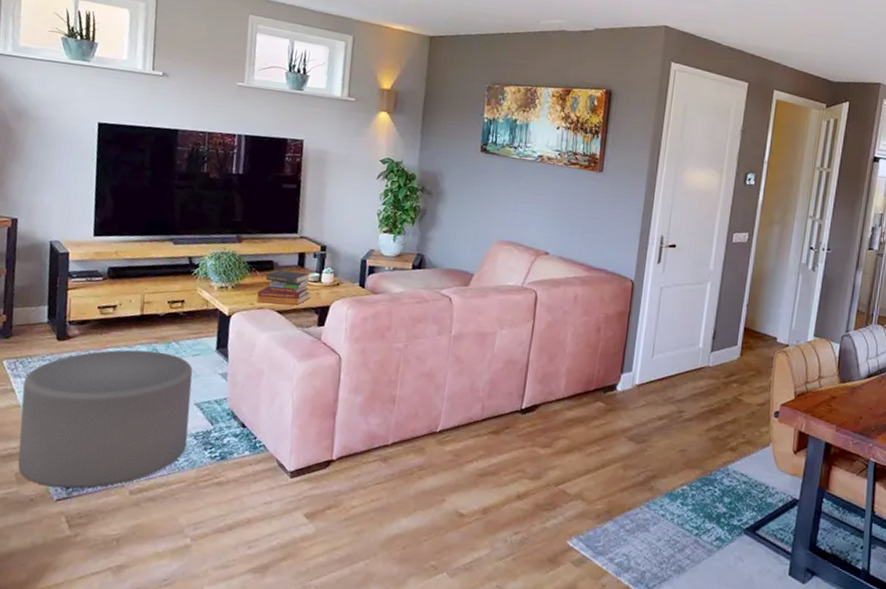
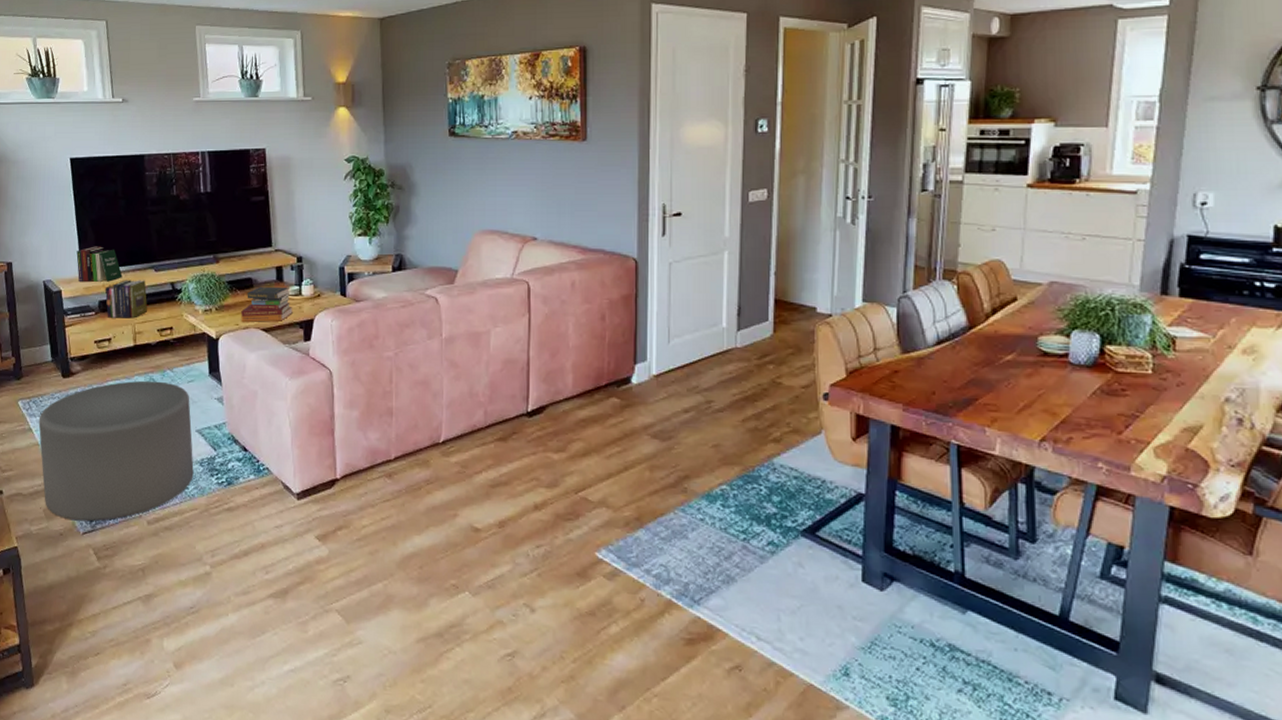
books: none [89,212,138,250] -> present [76,246,123,282]
books: none [115,249,163,288] -> present [105,280,147,319]

